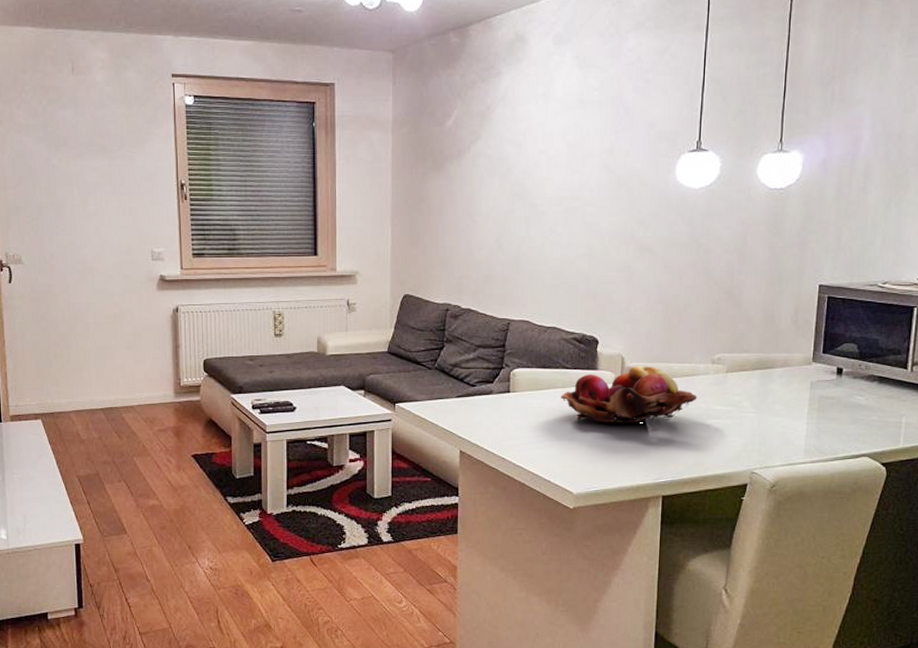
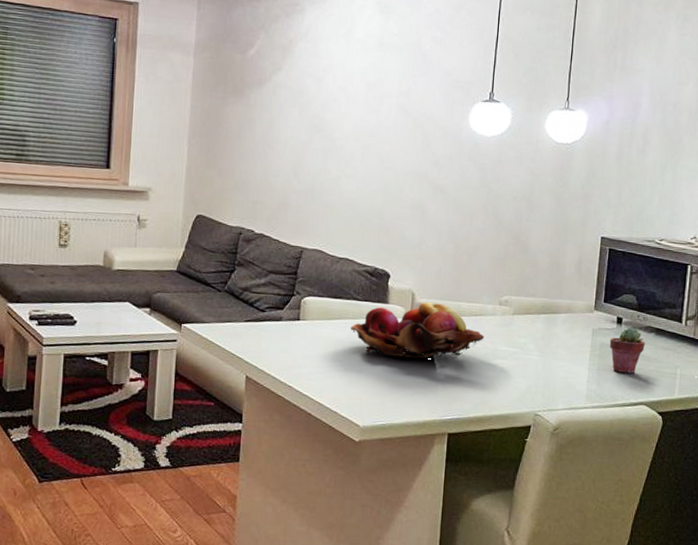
potted succulent: none [829,378,867,424] -> present [609,327,645,373]

